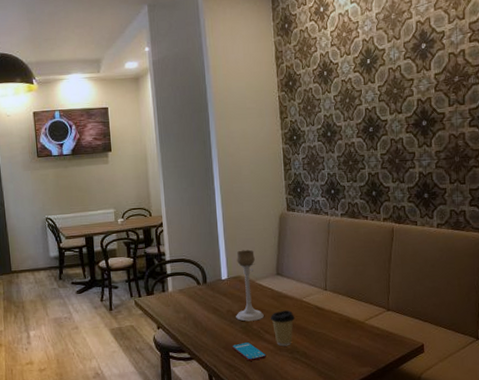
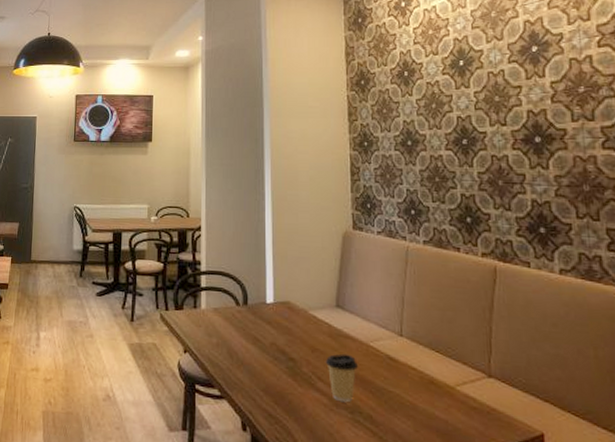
smartphone: present [232,342,266,361] -> none [274,388,318,415]
candle holder: present [236,249,264,322] -> none [281,270,317,362]

